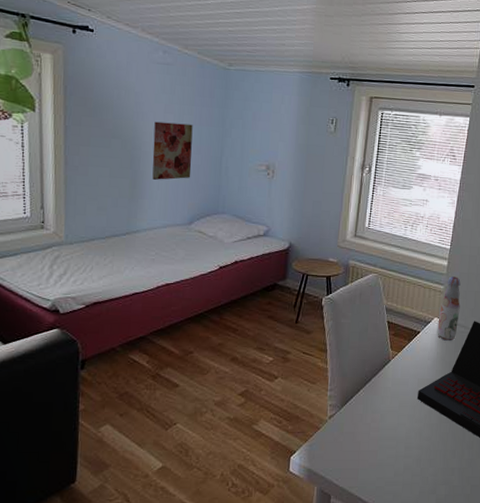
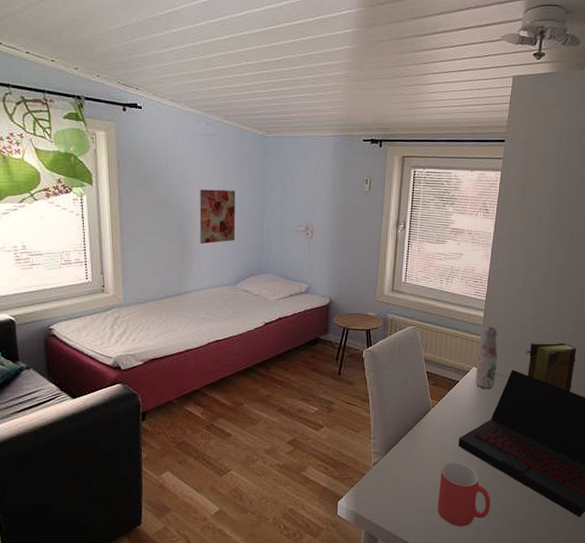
mug: none [393,415,448,482] -> present [437,462,491,526]

